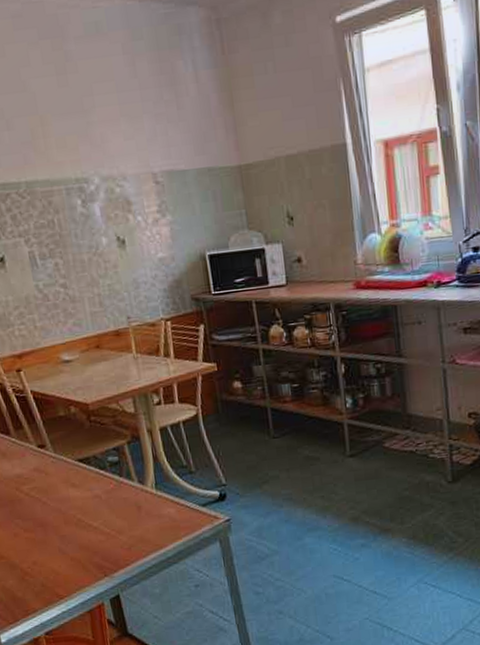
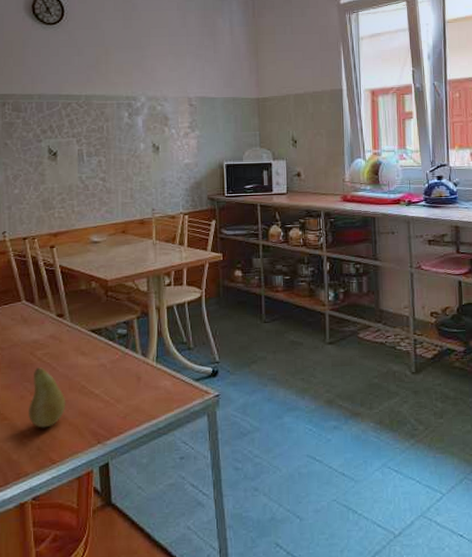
fruit: none [23,503,65,565] -> present [29,367,66,428]

